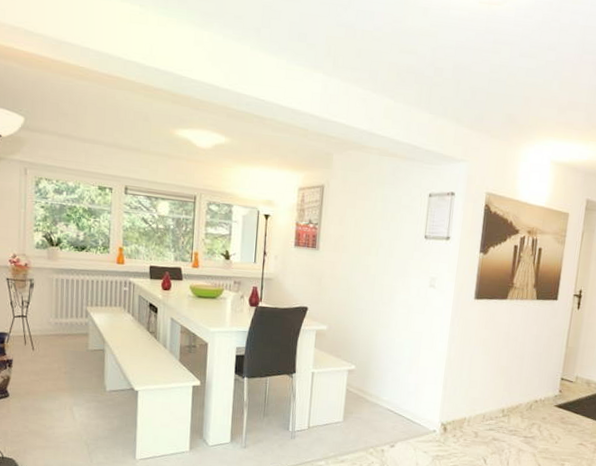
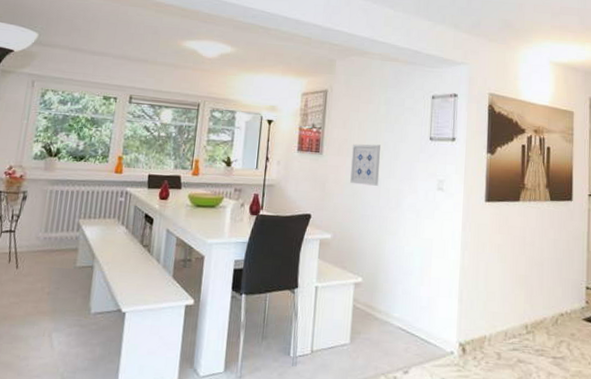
wall art: none [345,240,376,282] -> present [350,144,381,186]

